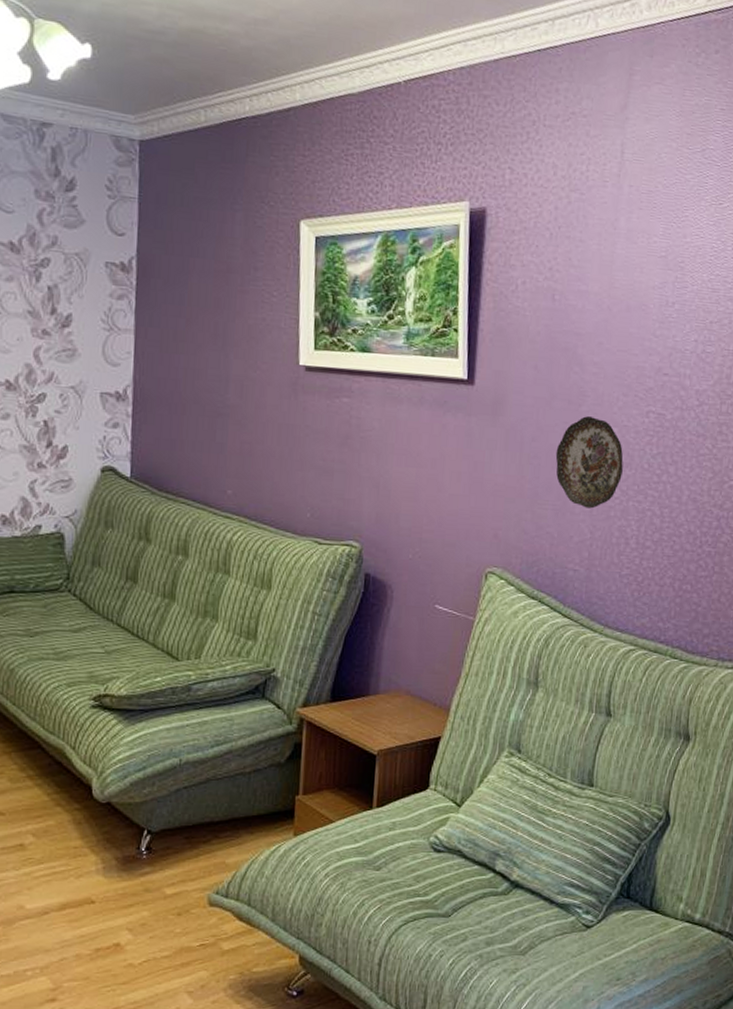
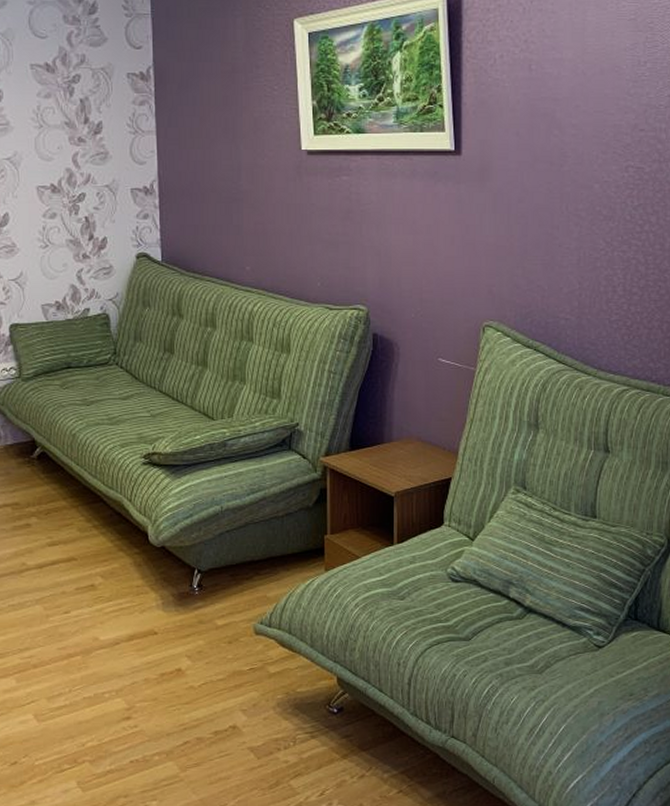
decorative plate: present [555,416,624,509] -> none [541,175,606,261]

